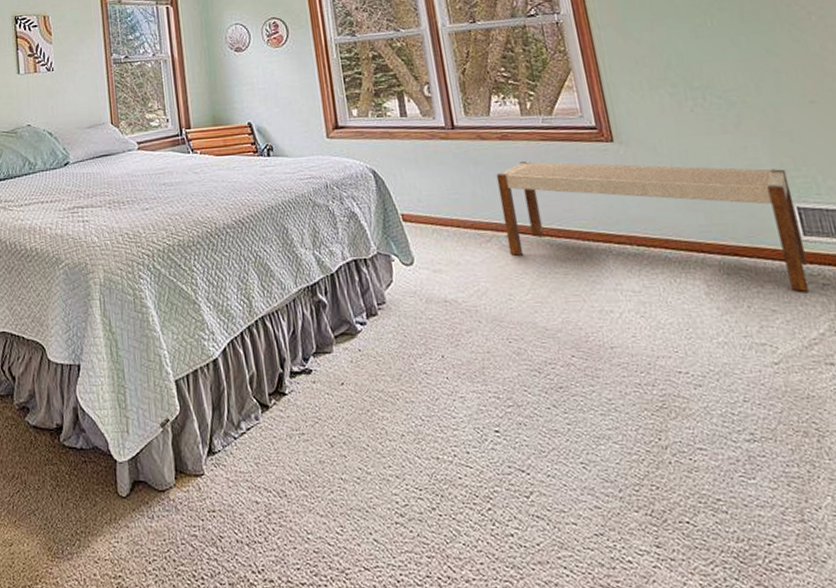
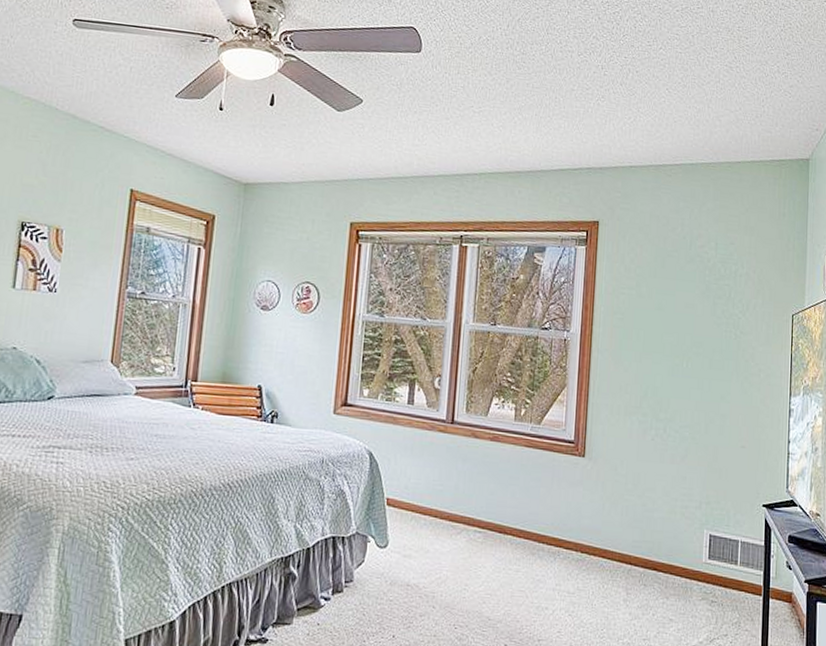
bench: present [496,161,810,292] -> none [474,464,710,606]

